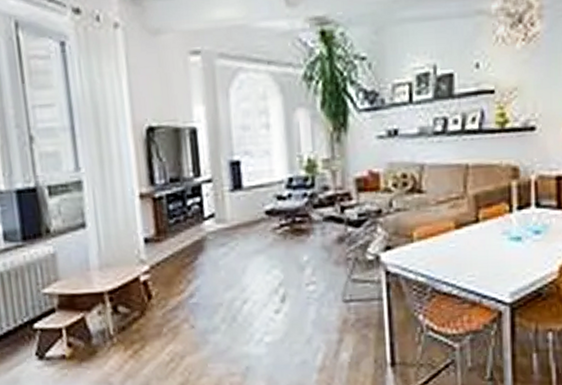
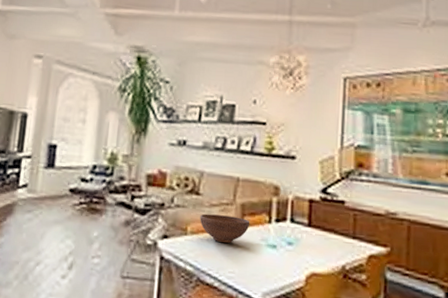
fruit bowl: none [426,211,487,245] -> present [200,213,250,244]

